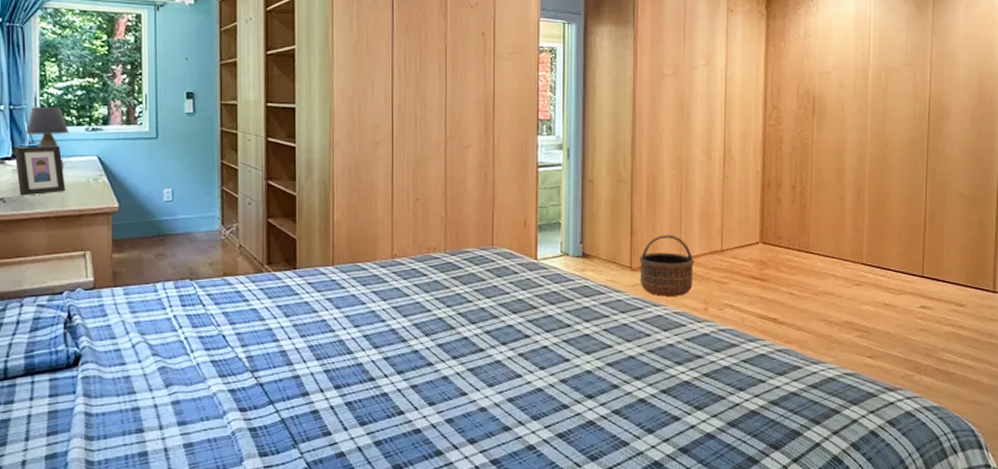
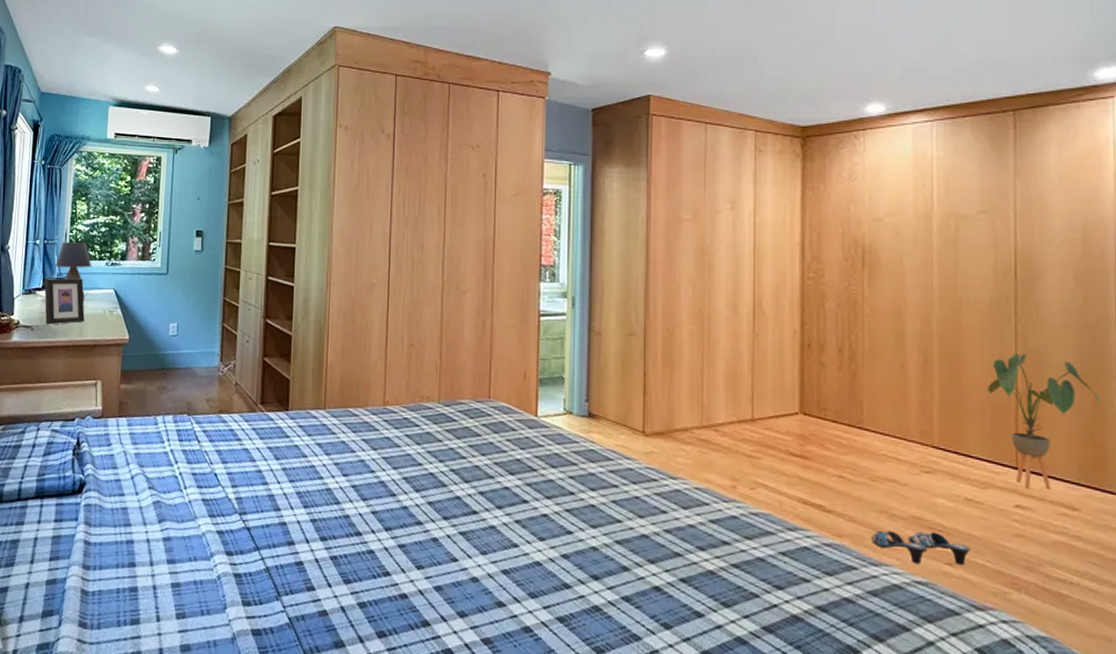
basket: present [639,234,695,296] -> none [654,397,720,470]
slippers: none [813,333,886,359] -> present [872,530,970,566]
house plant: none [904,183,984,293] -> present [987,352,1099,490]

